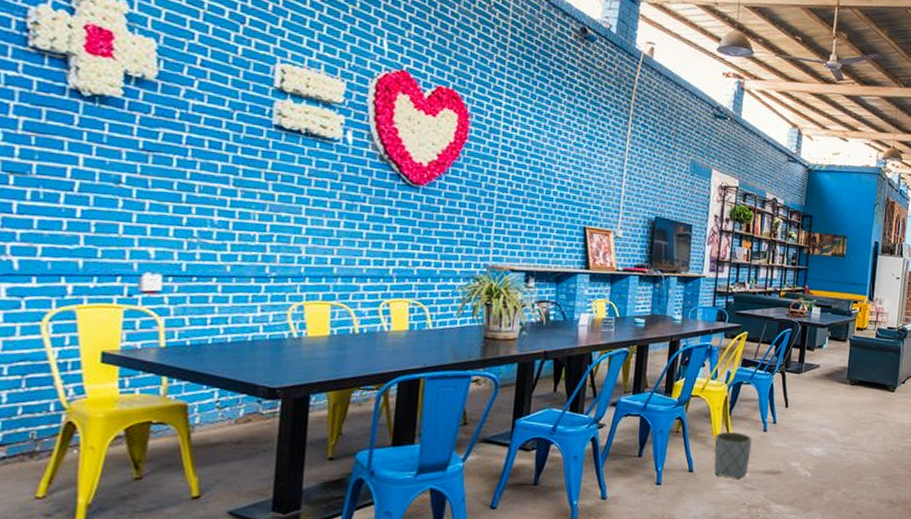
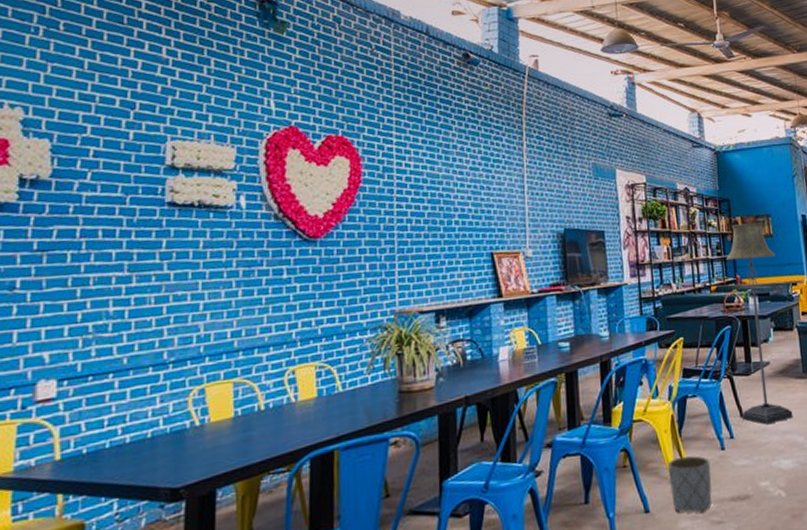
floor lamp: none [786,240,844,417] -> present [725,222,793,425]

